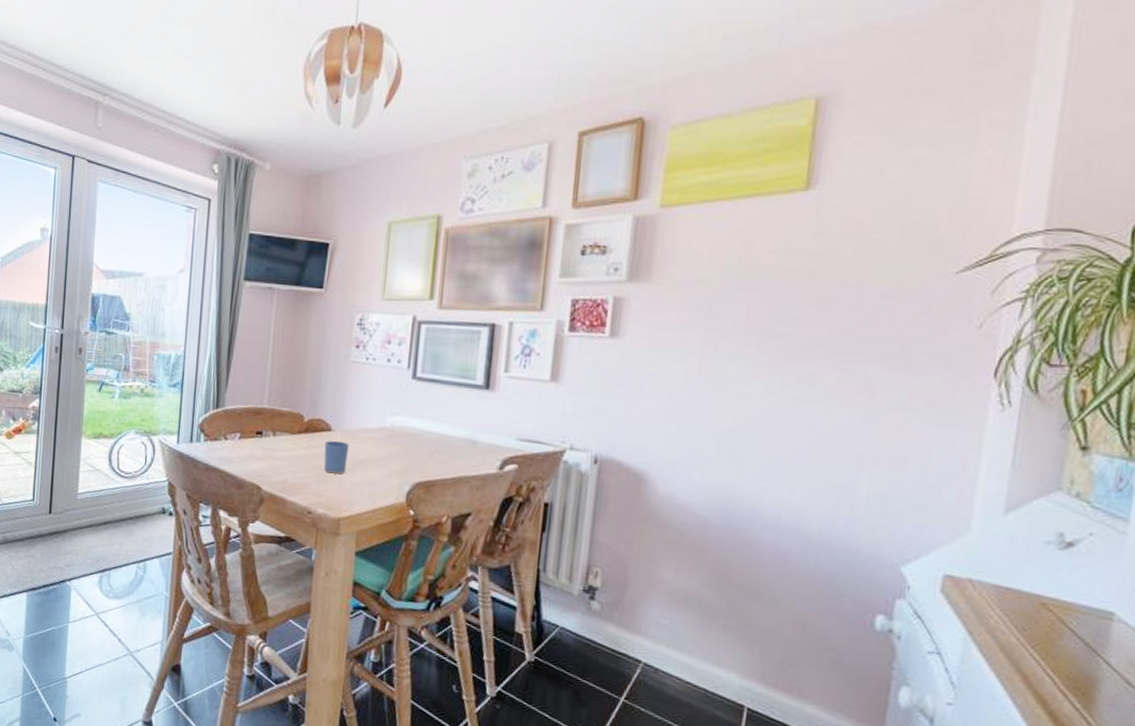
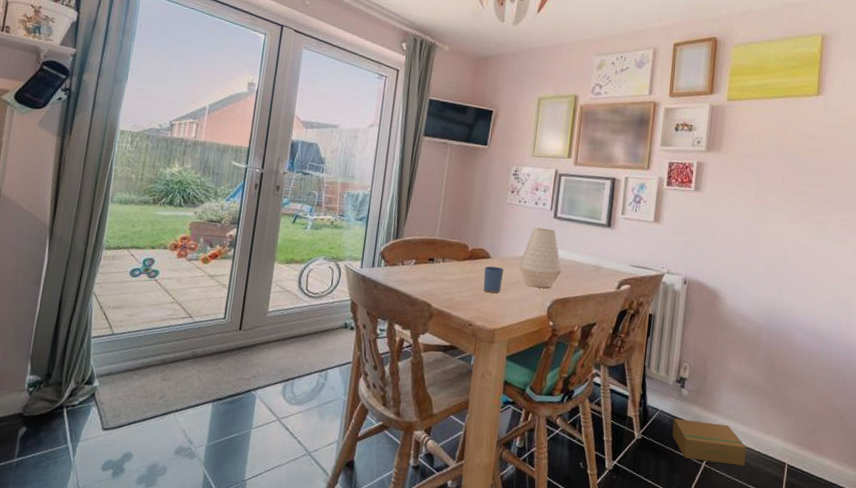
vase: none [369,391,424,469] -> present [519,227,562,289]
box: none [577,638,685,706] -> present [672,418,747,466]

